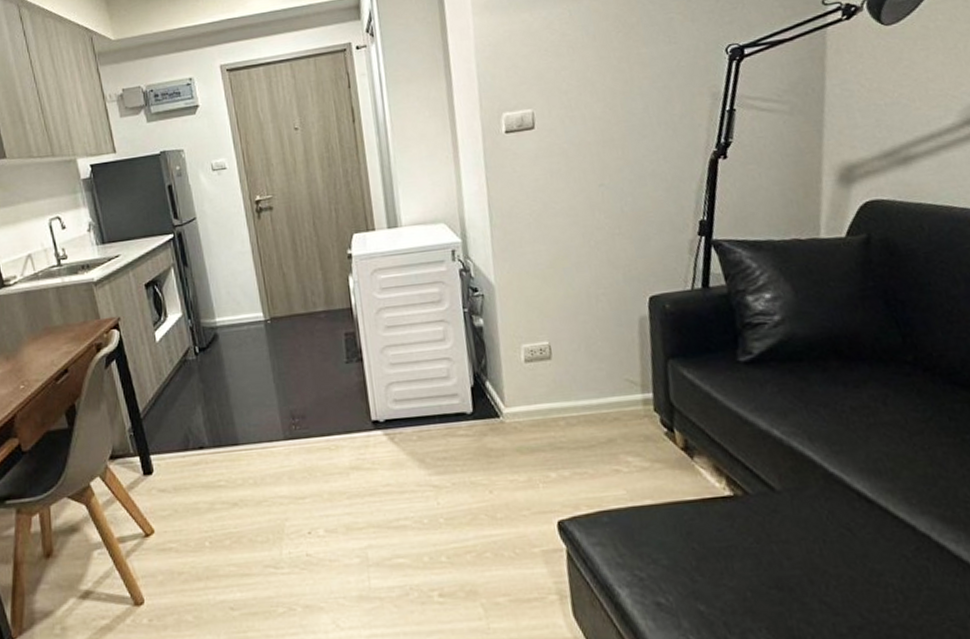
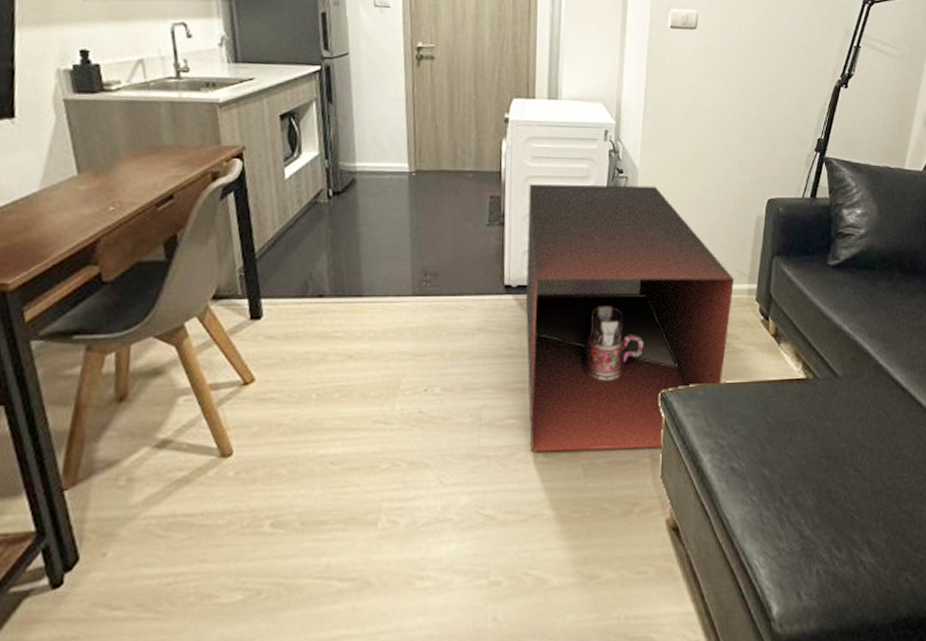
storage cabinet: none [382,300,628,592] -> present [526,184,735,452]

